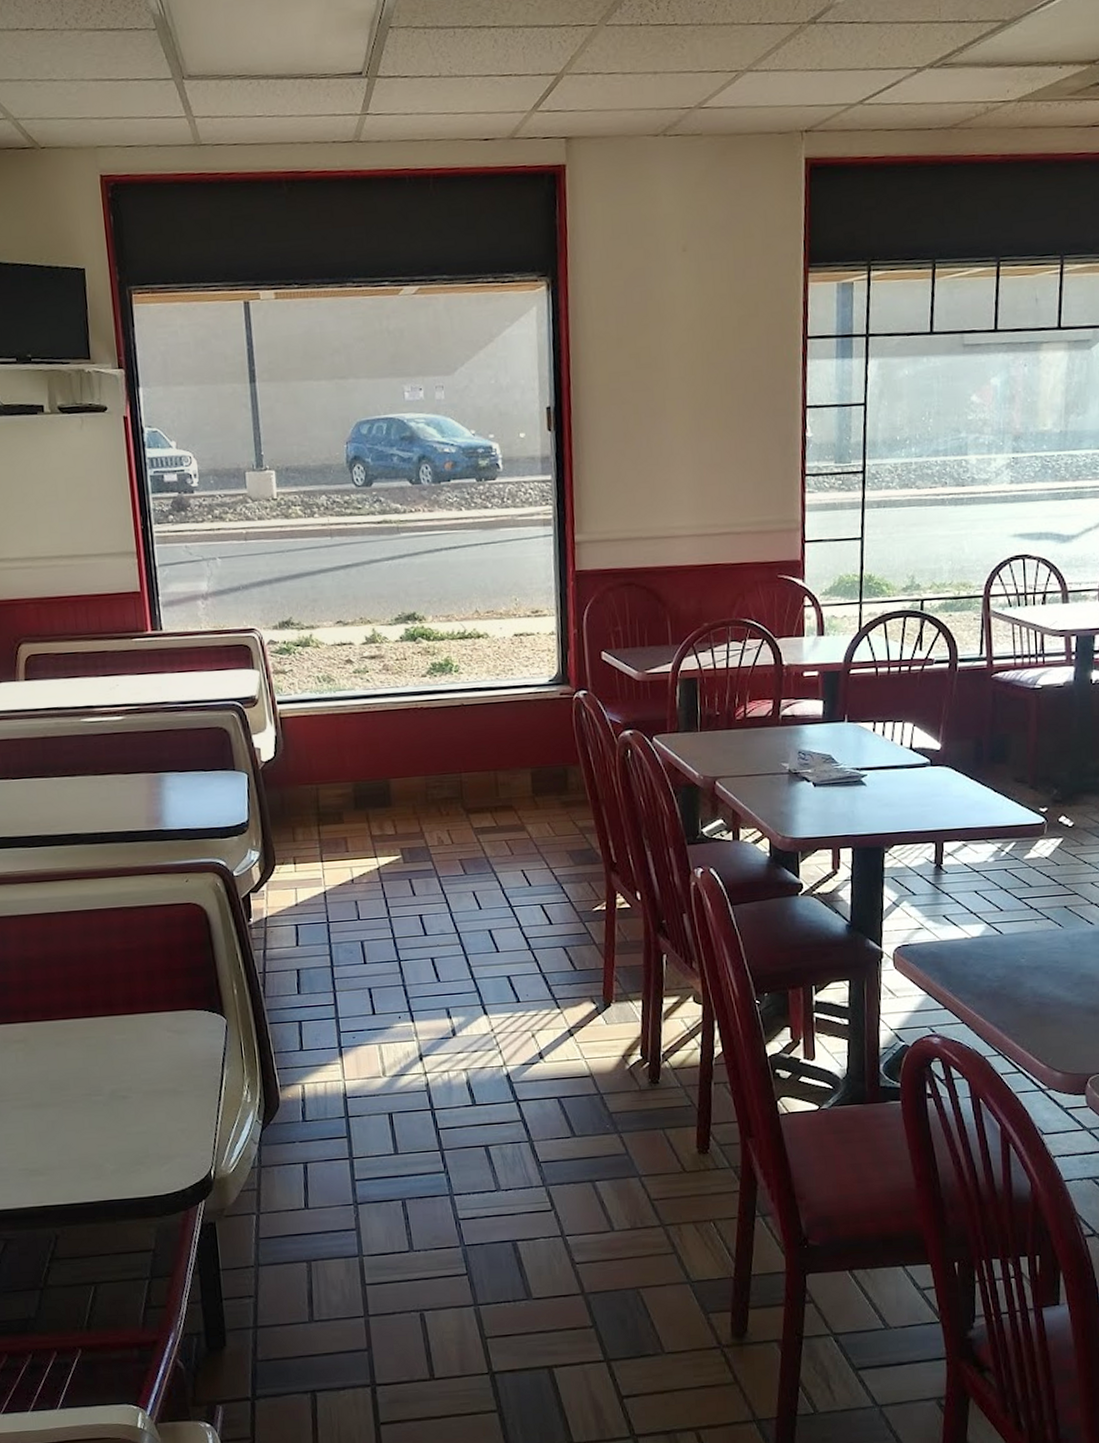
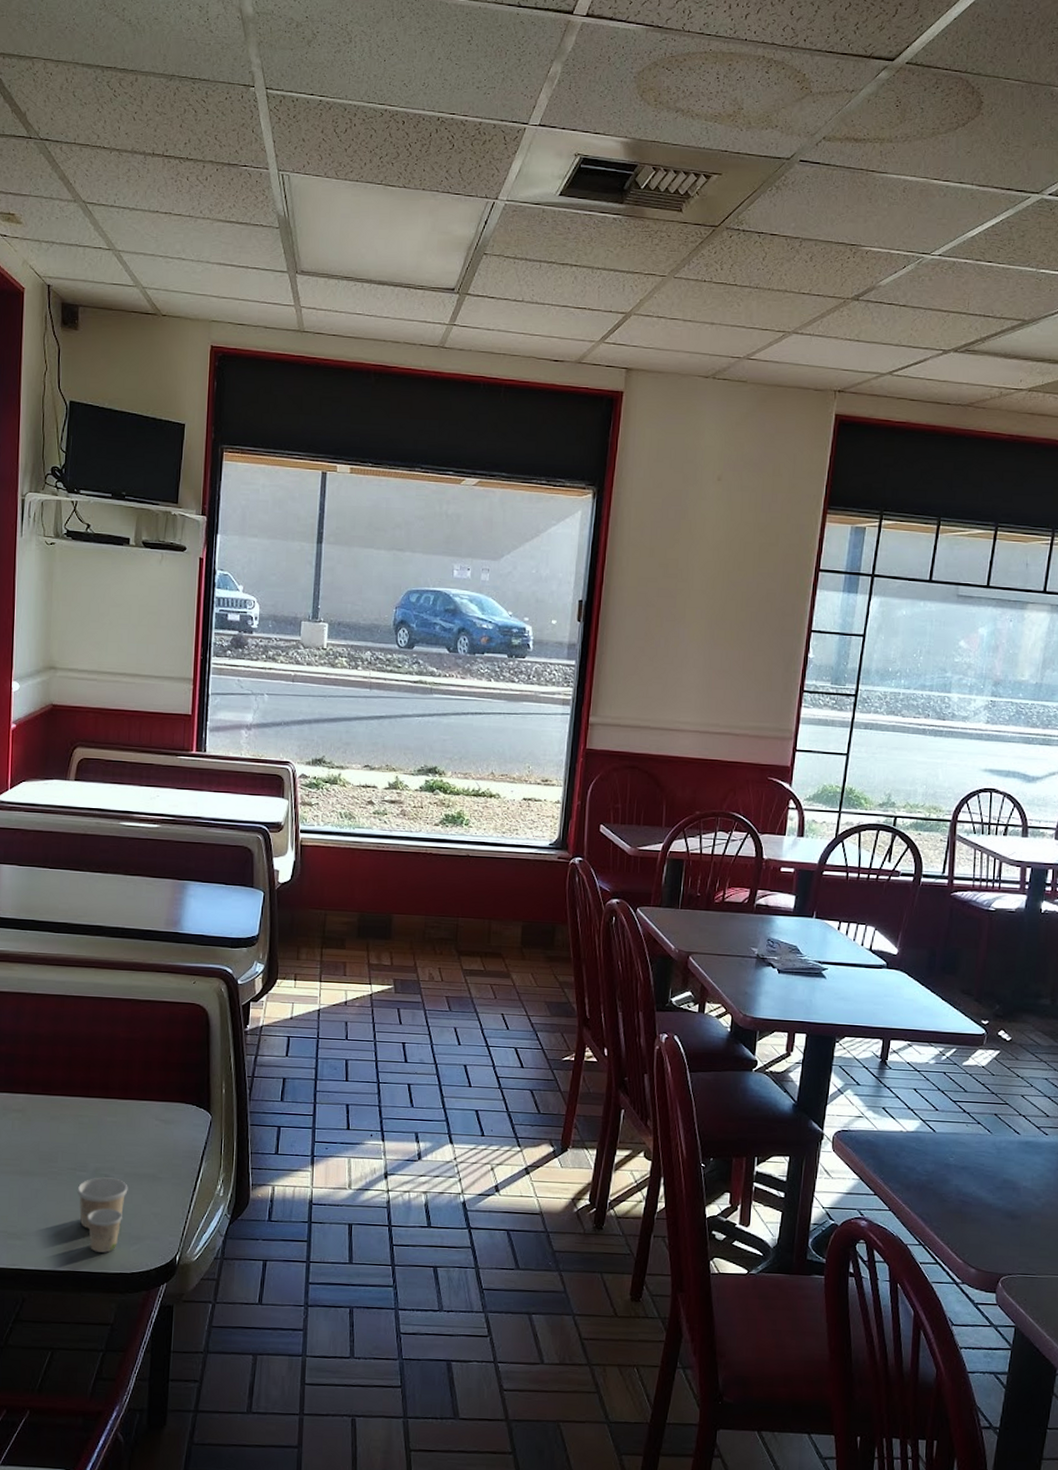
paper cup: none [95,1098,150,1178] -> present [77,1177,128,1253]

